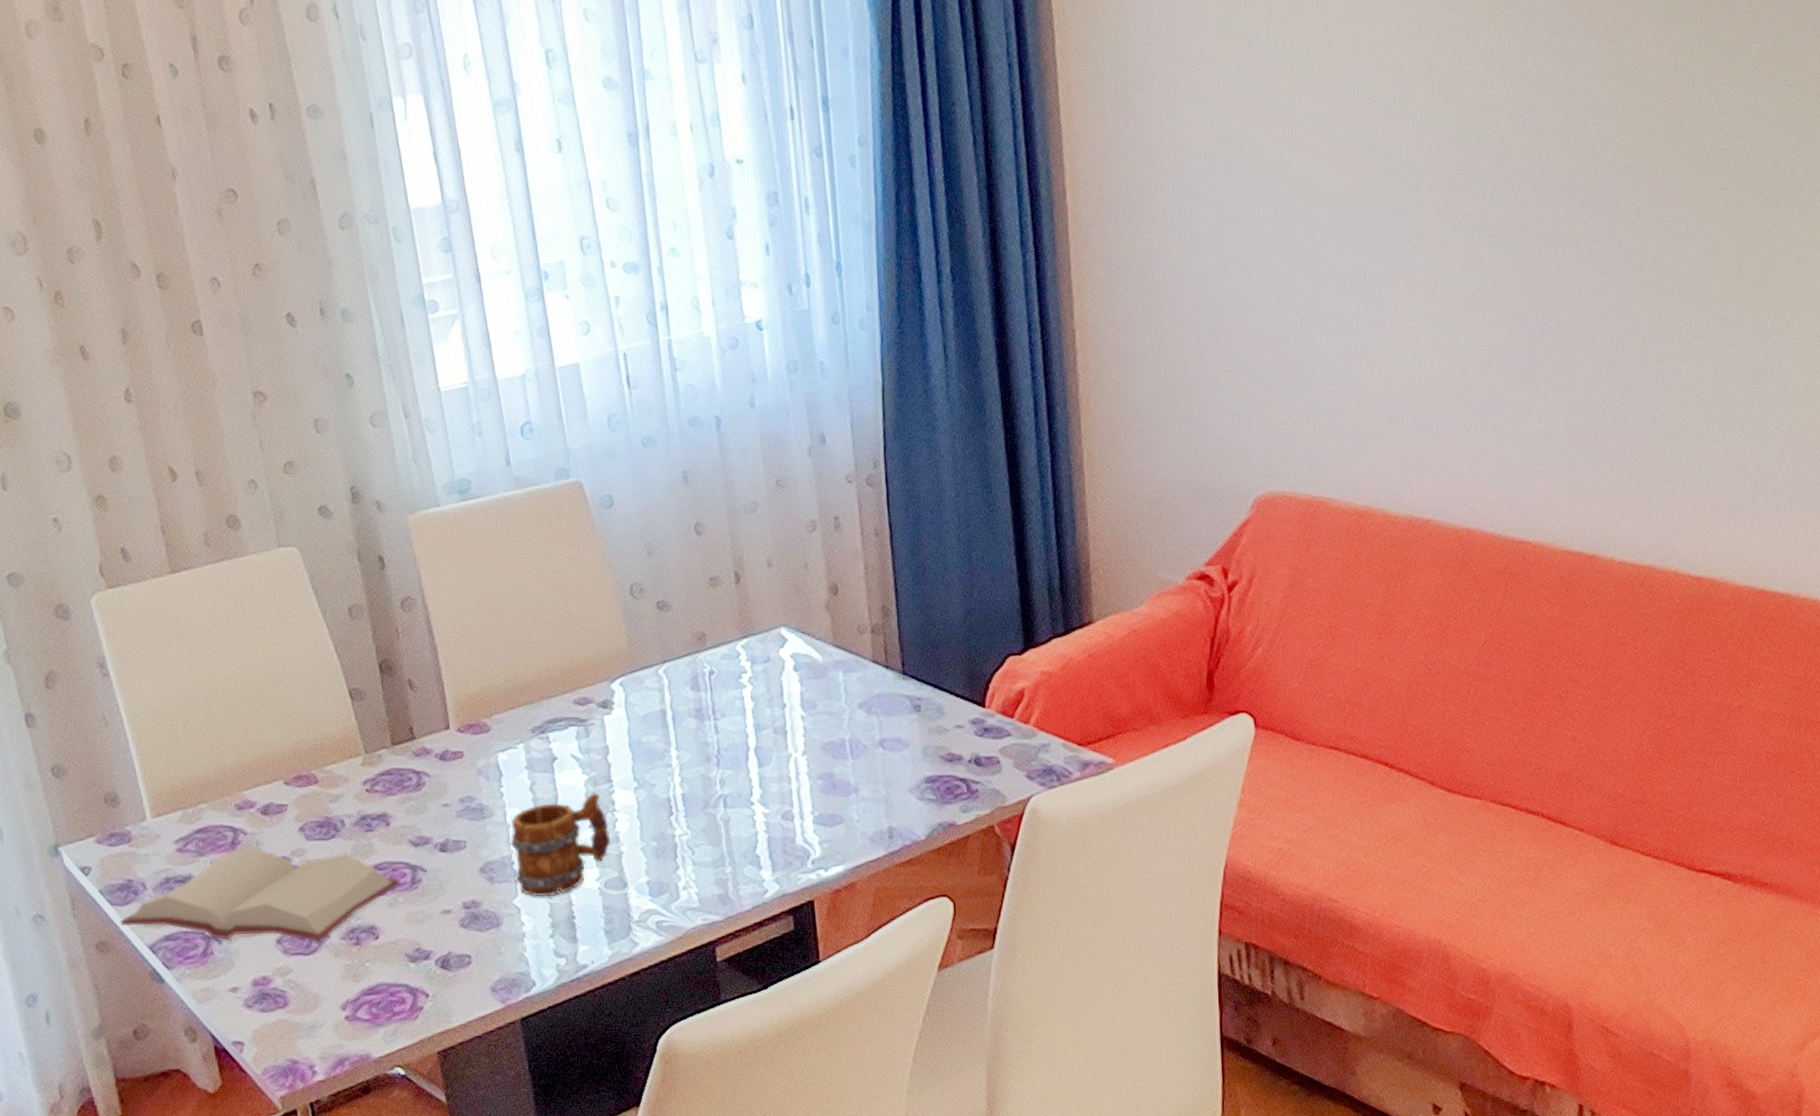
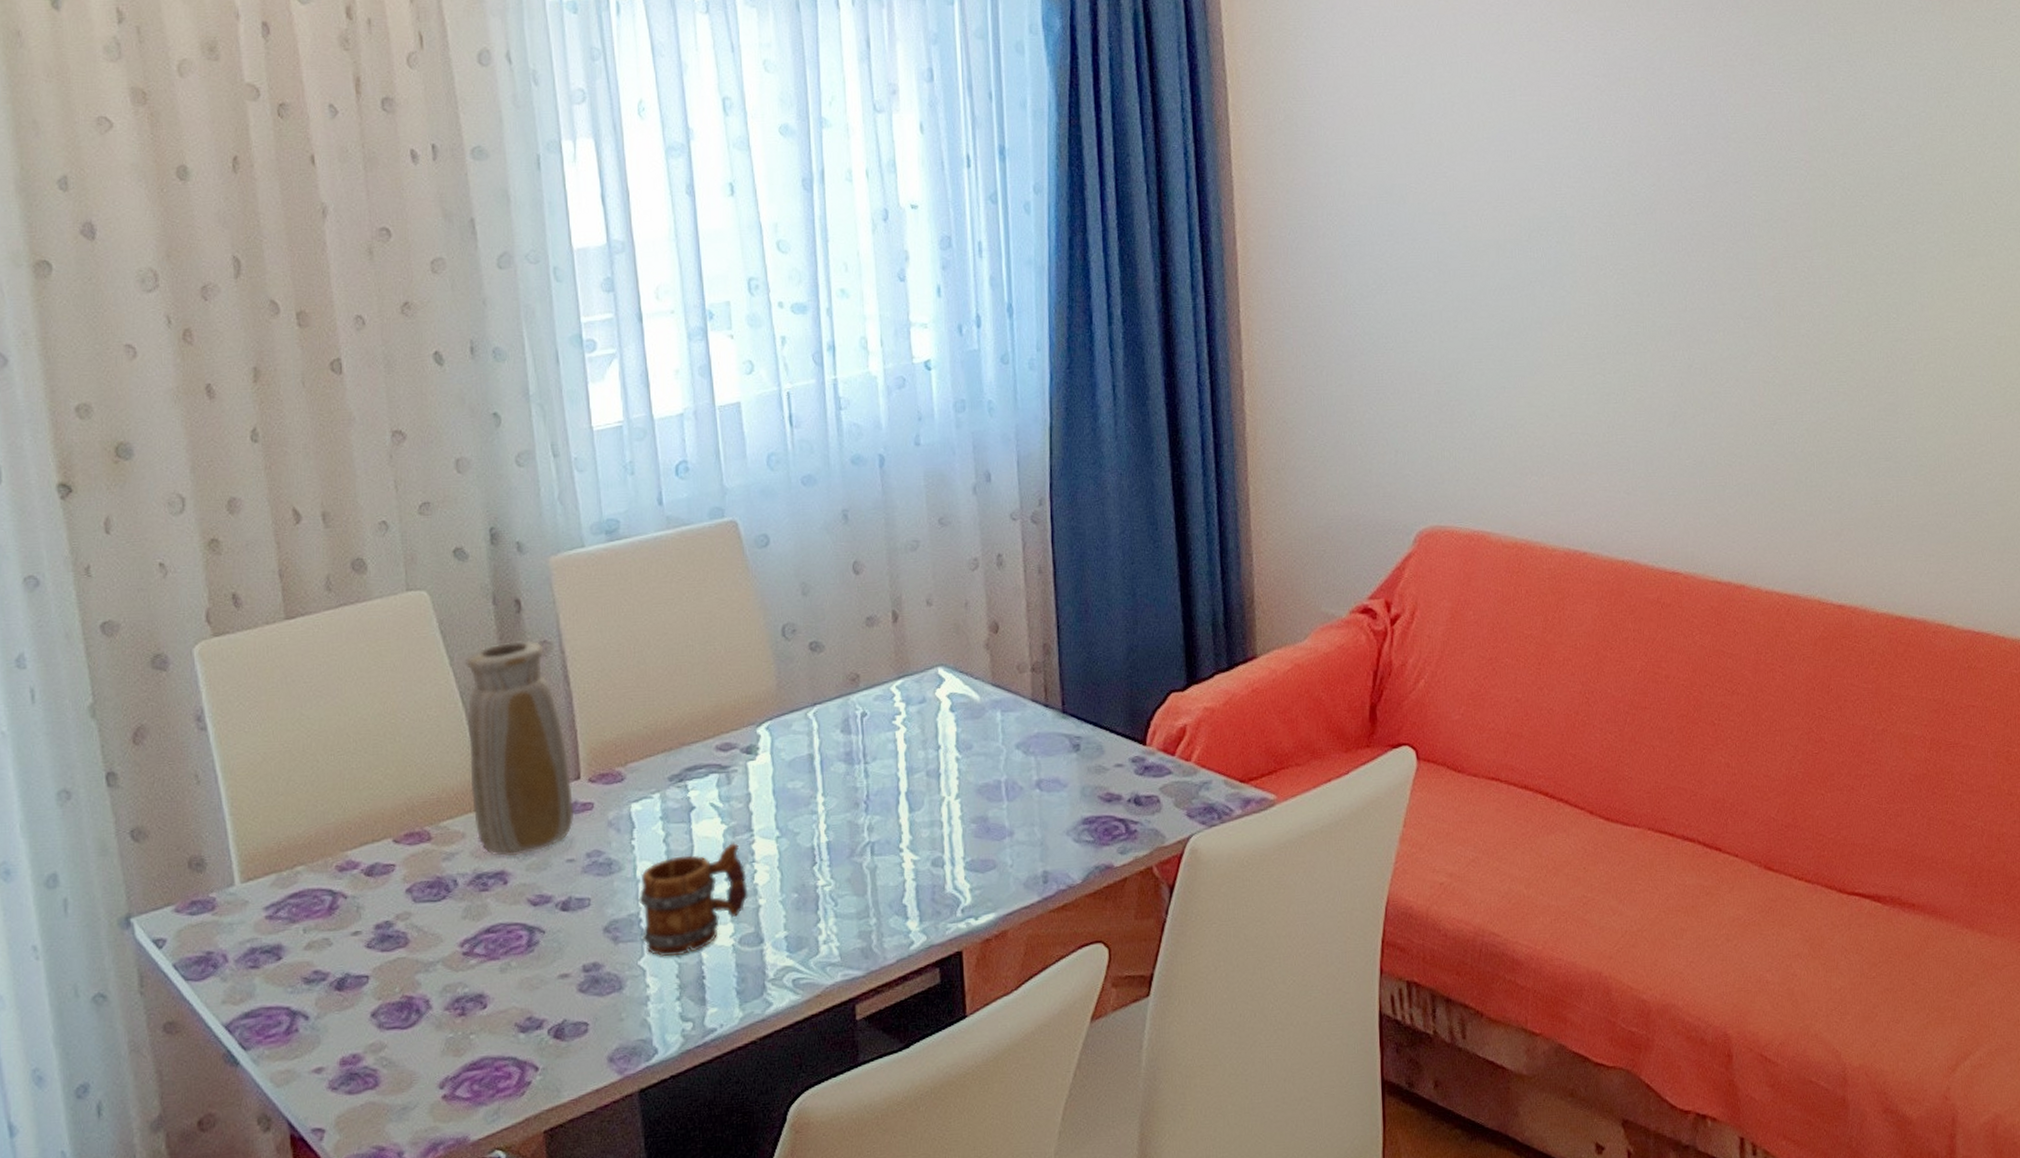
hardback book: present [120,845,400,942] -> none [194,910,515,1015]
vase: none [337,596,446,799] -> present [466,640,574,856]

